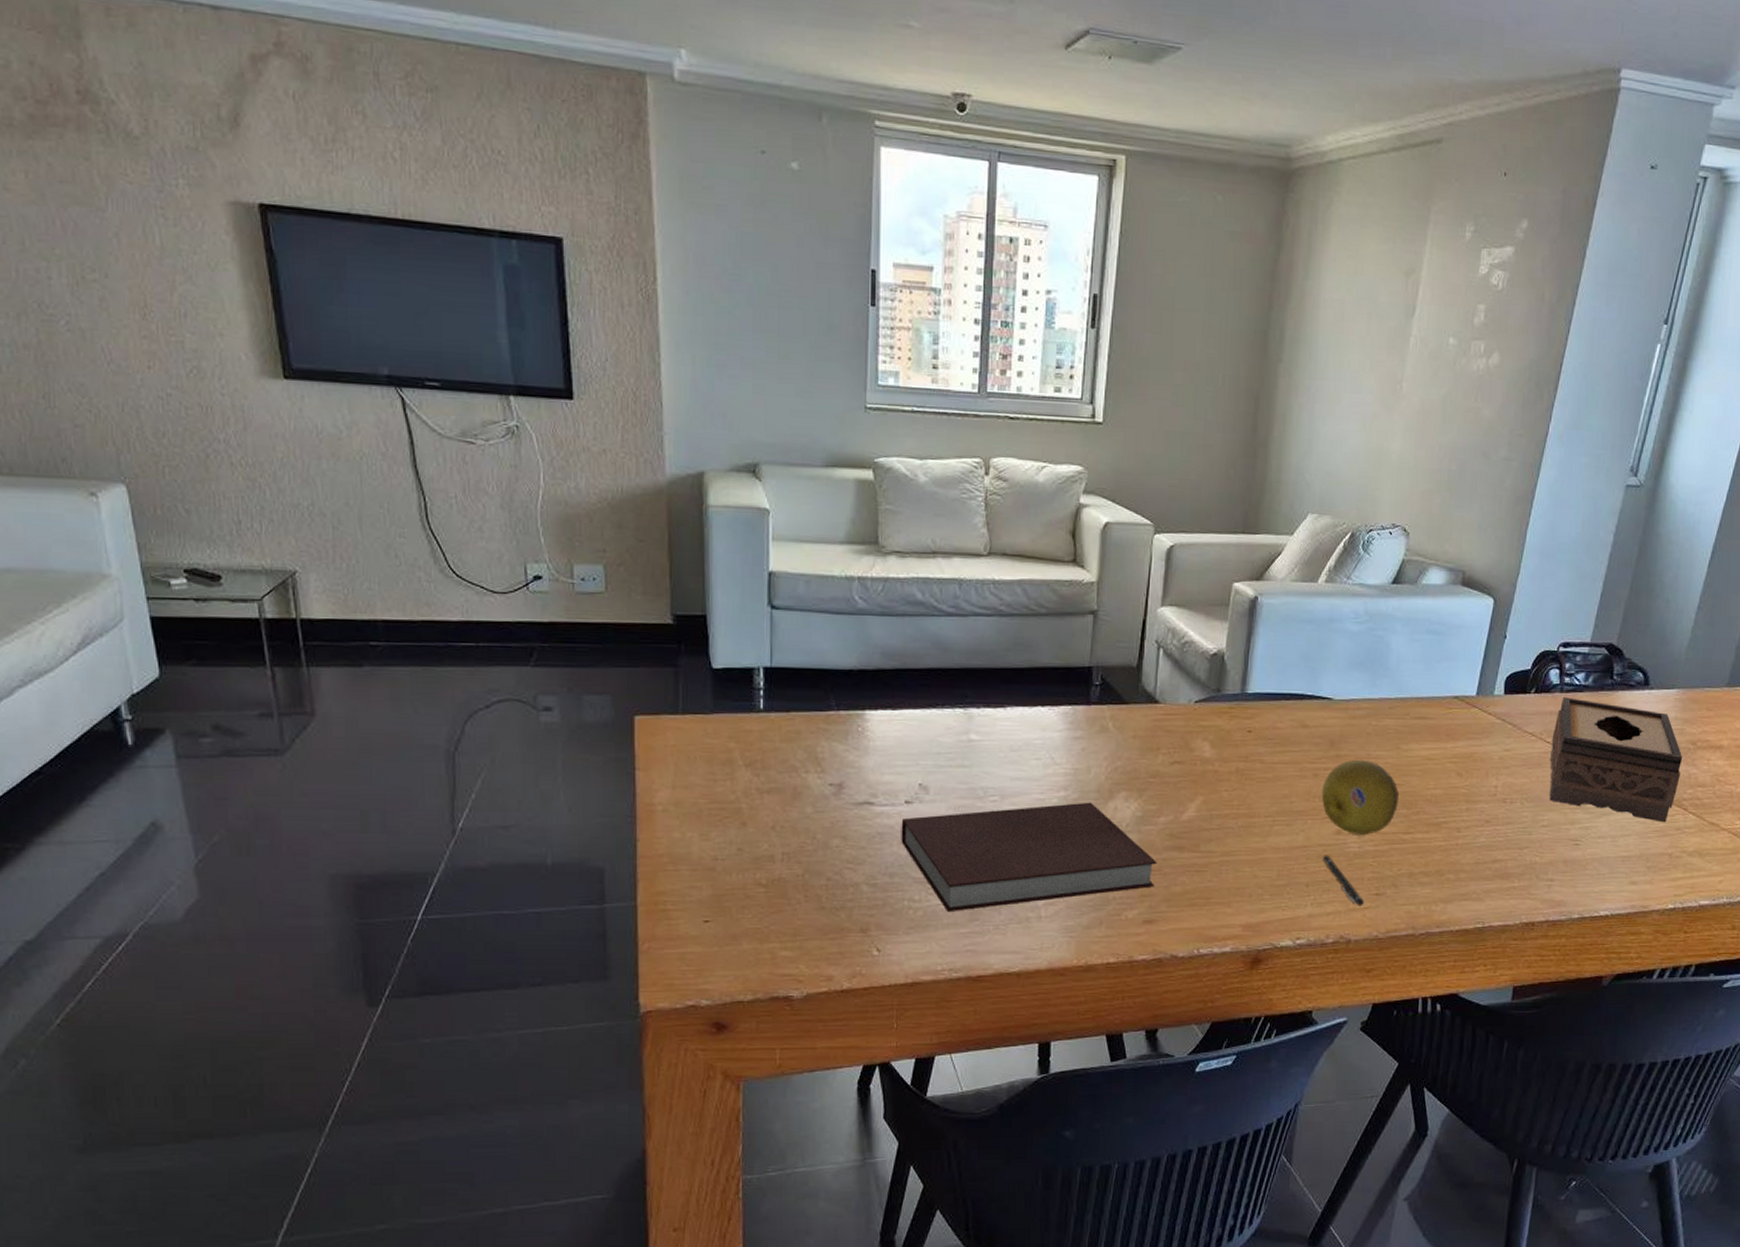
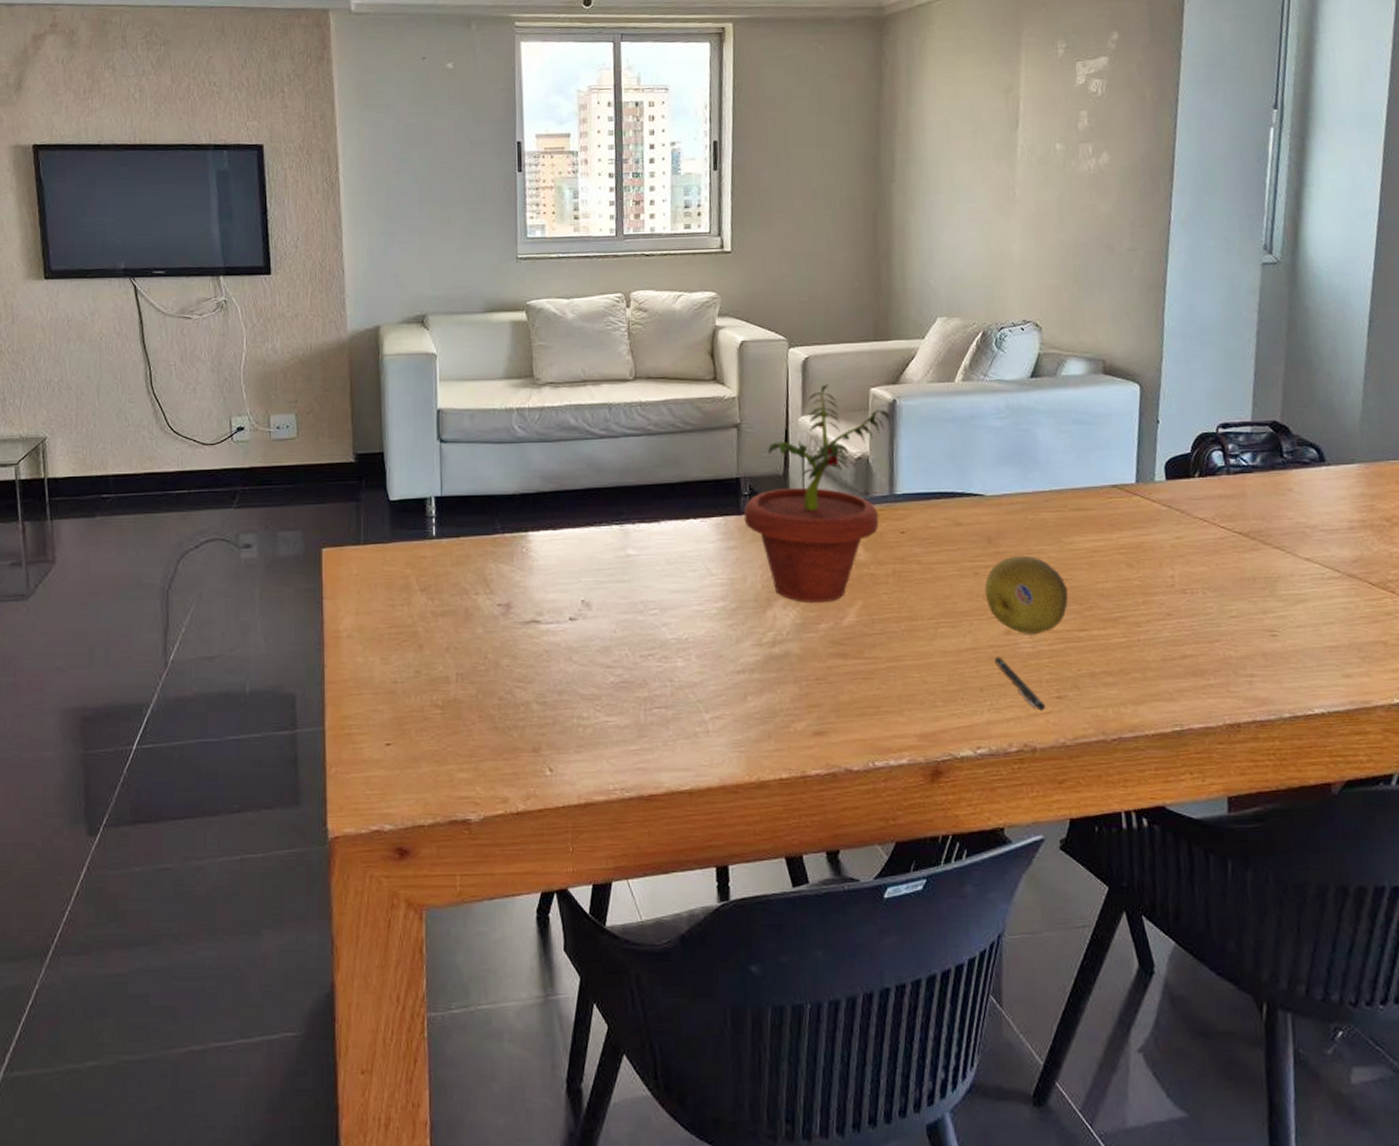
notebook: present [901,802,1157,911] -> none [567,611,822,728]
potted plant: none [1093,575,1250,796] -> present [743,384,890,602]
tissue box: present [1549,696,1683,823] -> none [1226,478,1380,608]

